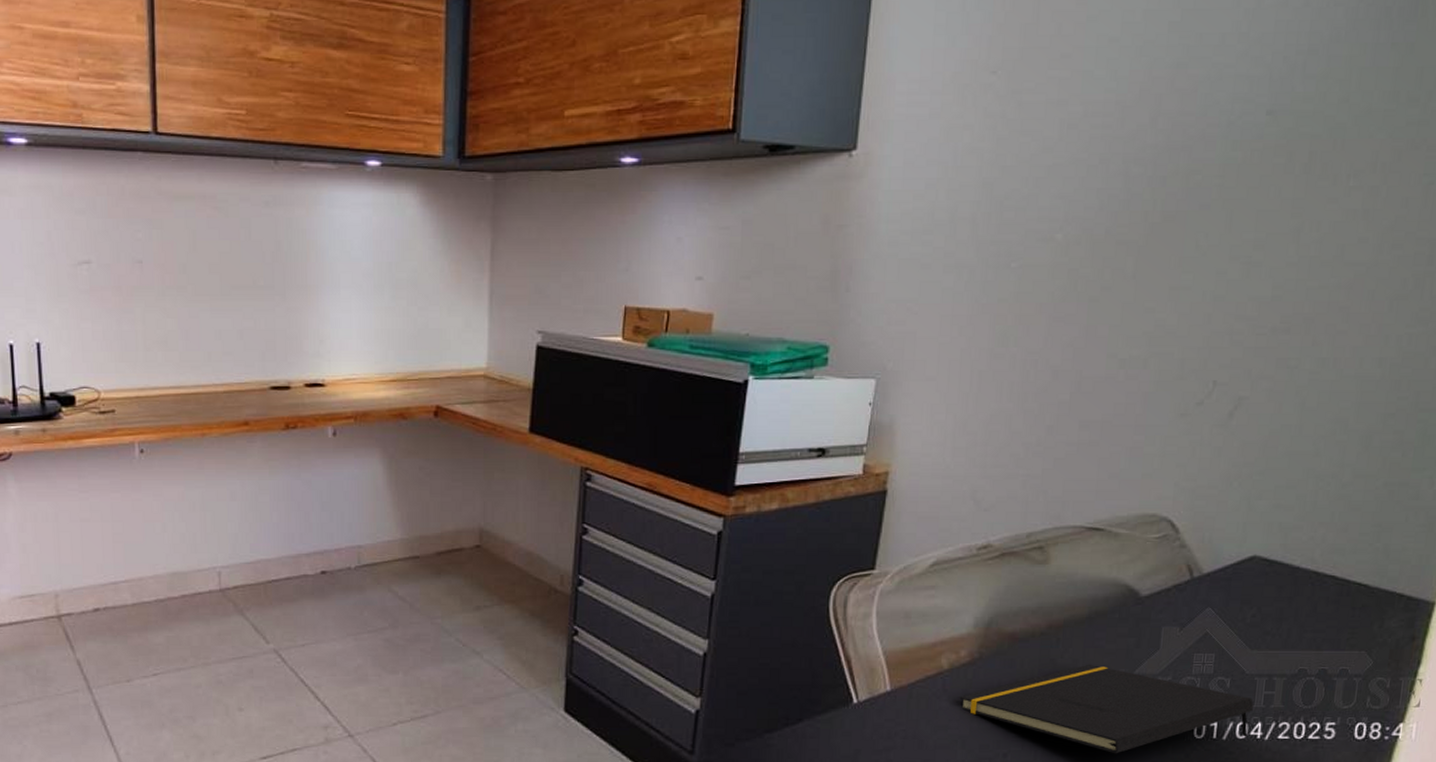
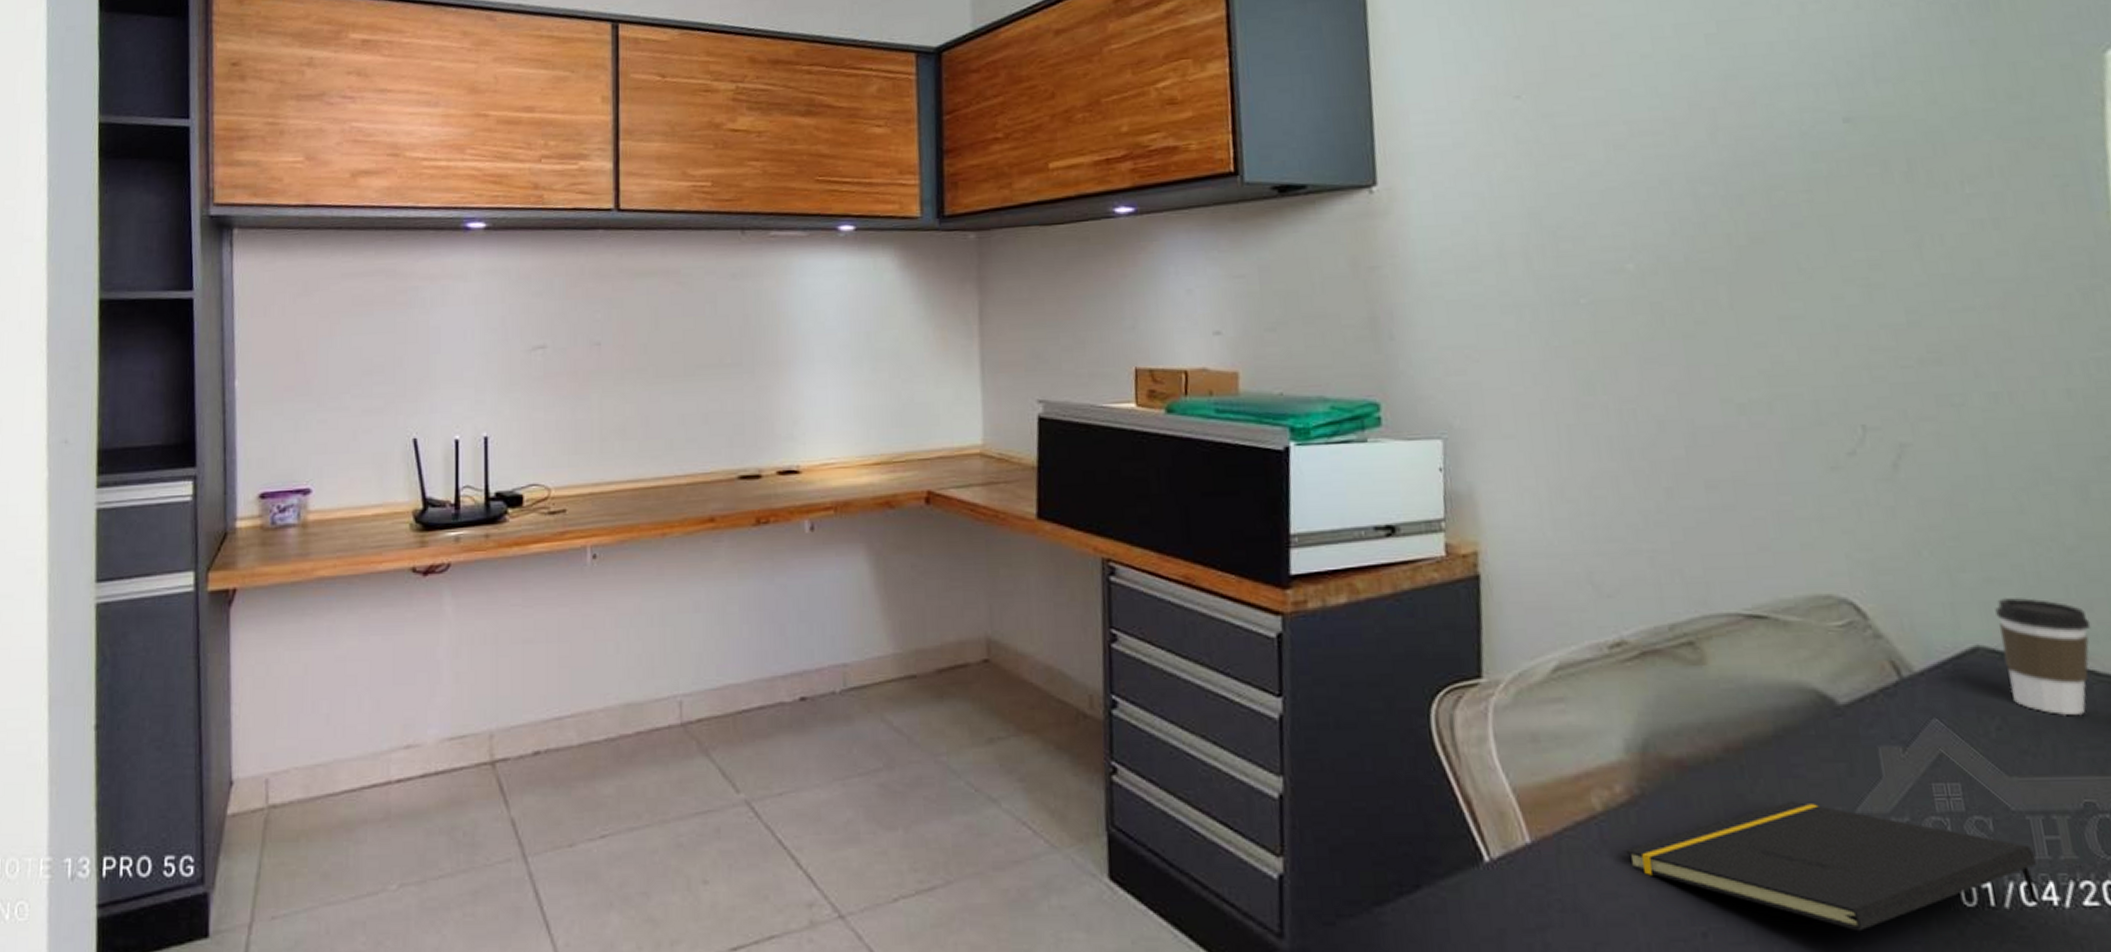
coffee cup: none [1269,521,1343,608] -> present [1995,598,2092,717]

